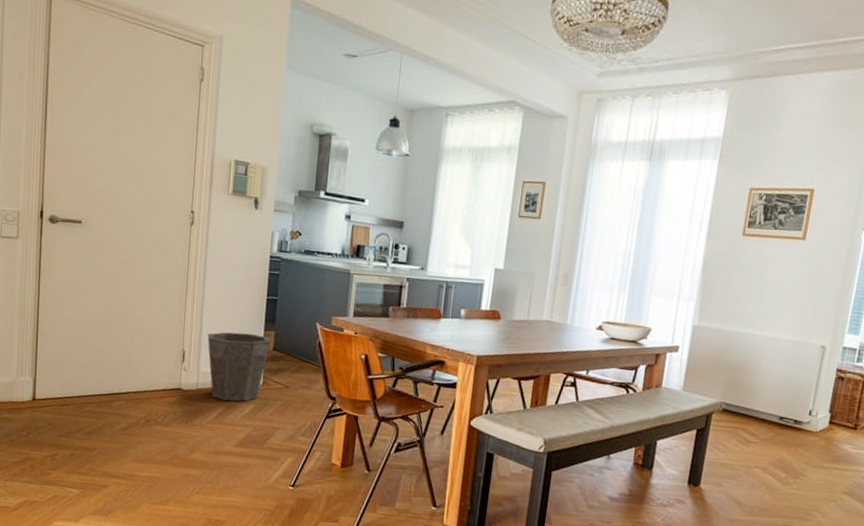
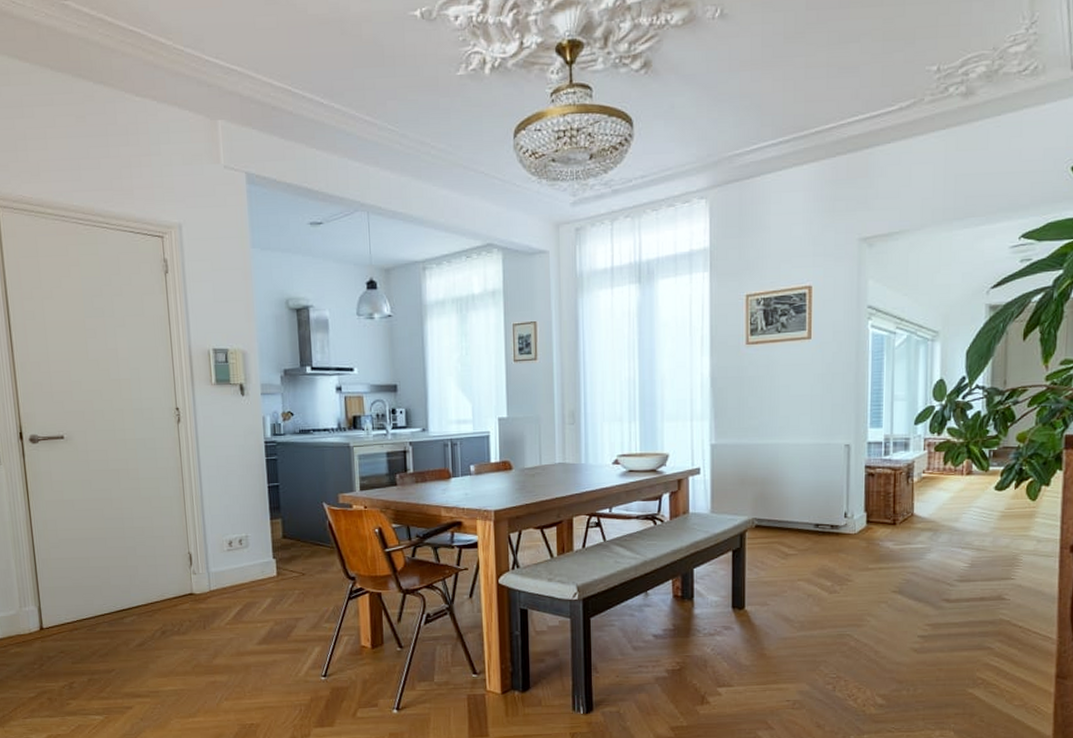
waste bin: present [207,332,271,402] -> none [212,525,279,598]

